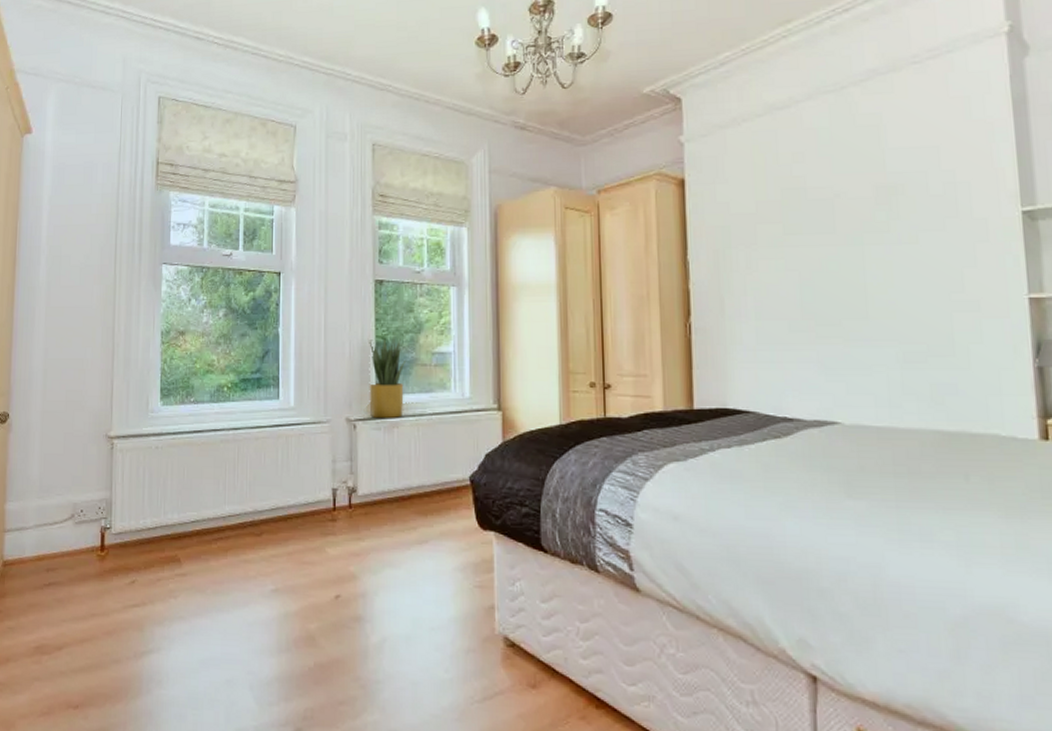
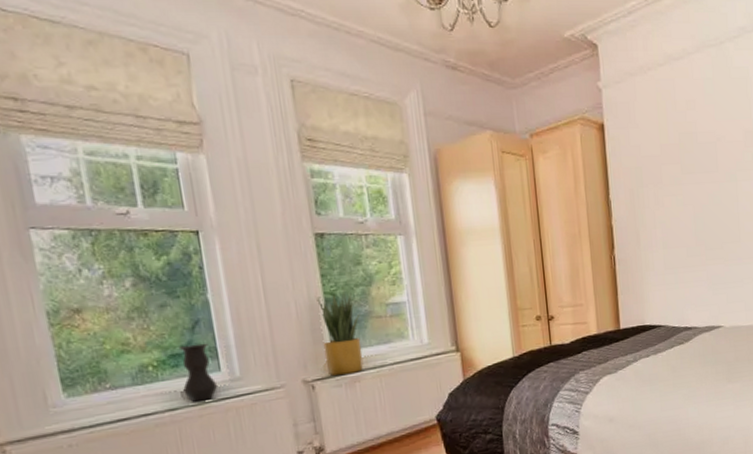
vase: none [247,372,274,425] -> present [178,343,217,402]

